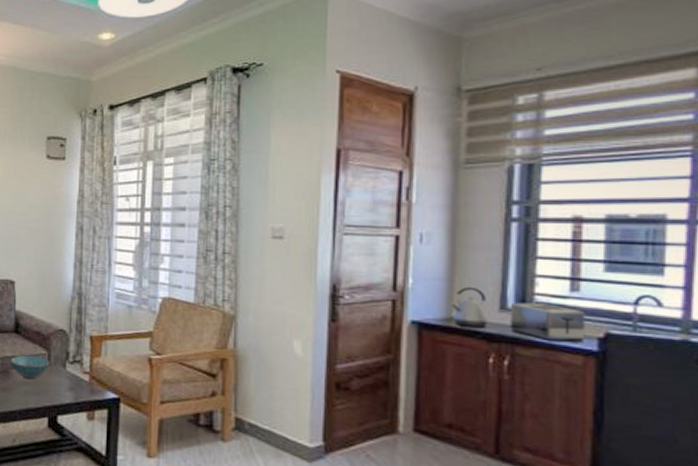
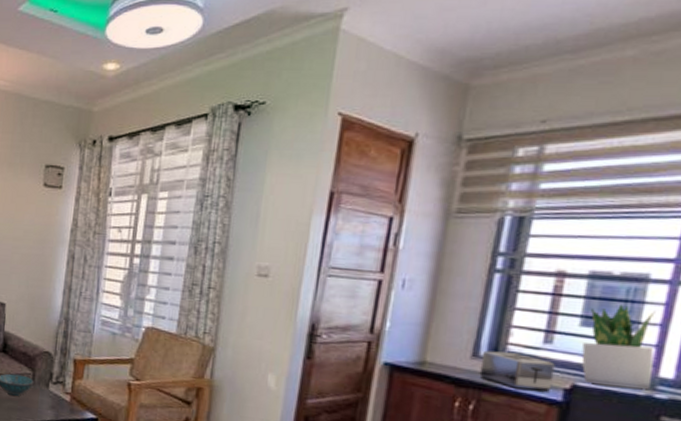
kettle: present [451,286,489,329] -> none [425,333,460,374]
planter: none [610,246,686,335] -> present [581,303,656,390]

